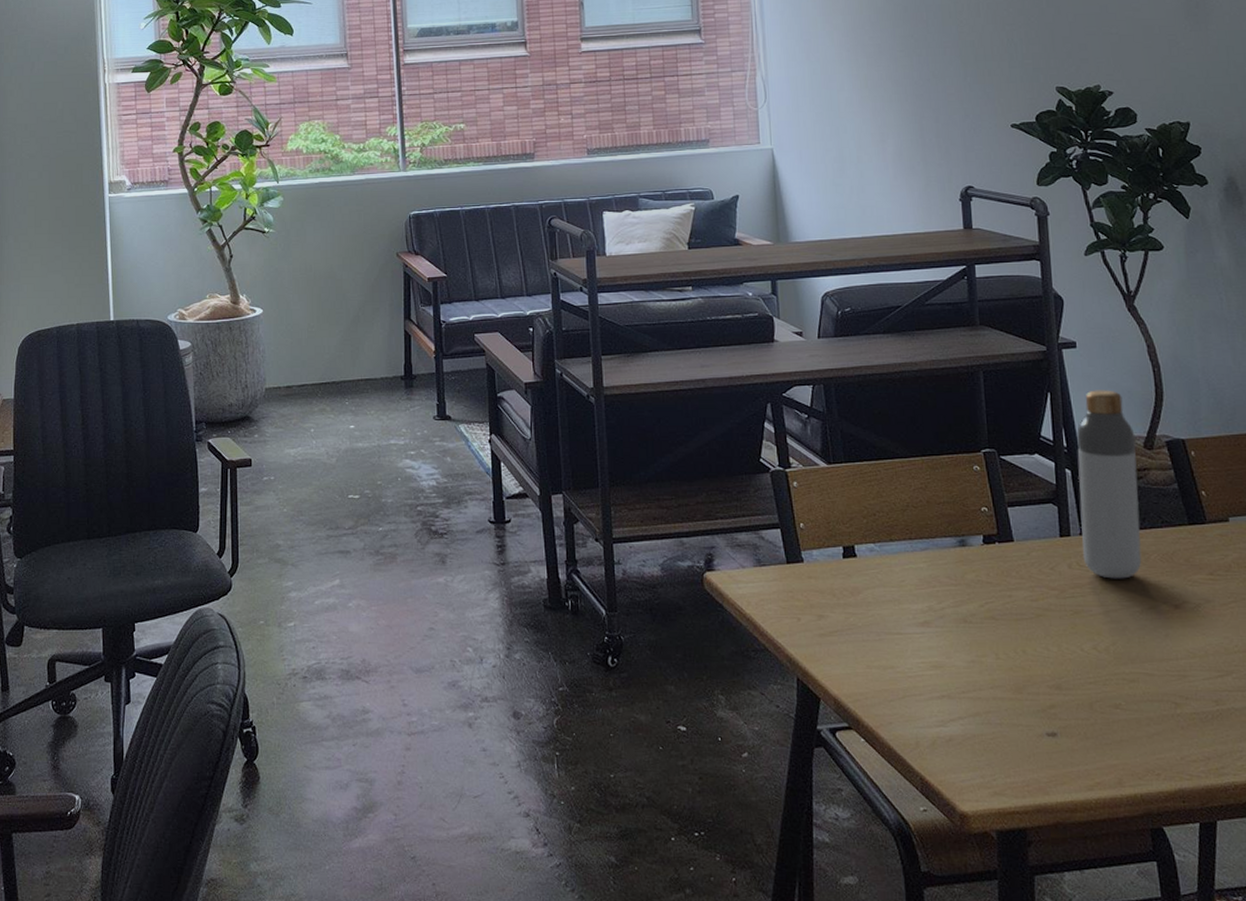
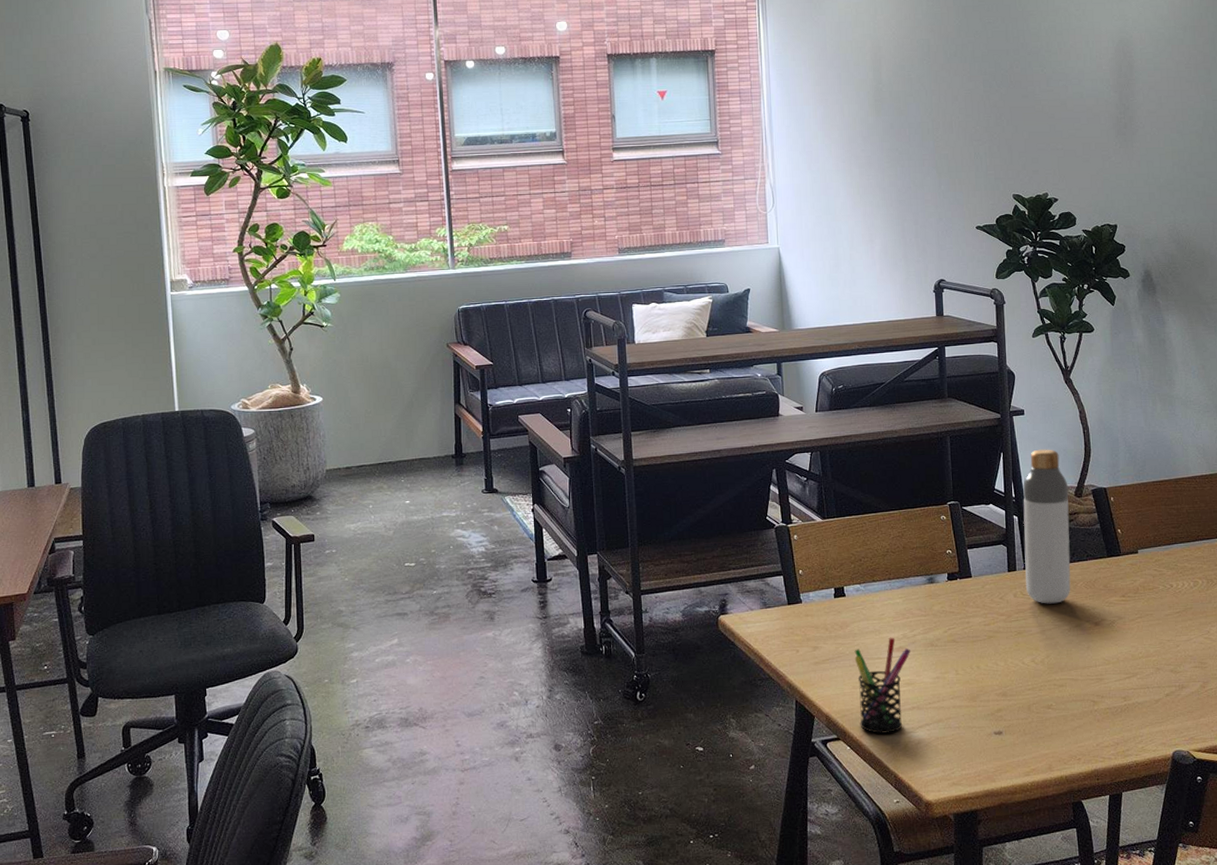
pen holder: none [868,609,938,725] -> present [854,637,910,734]

